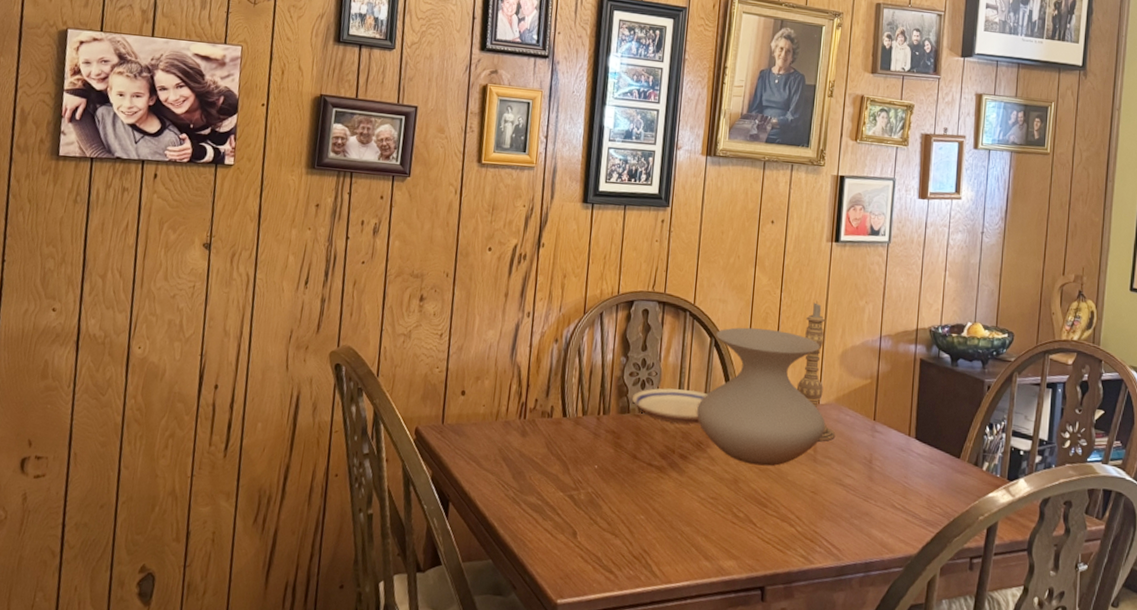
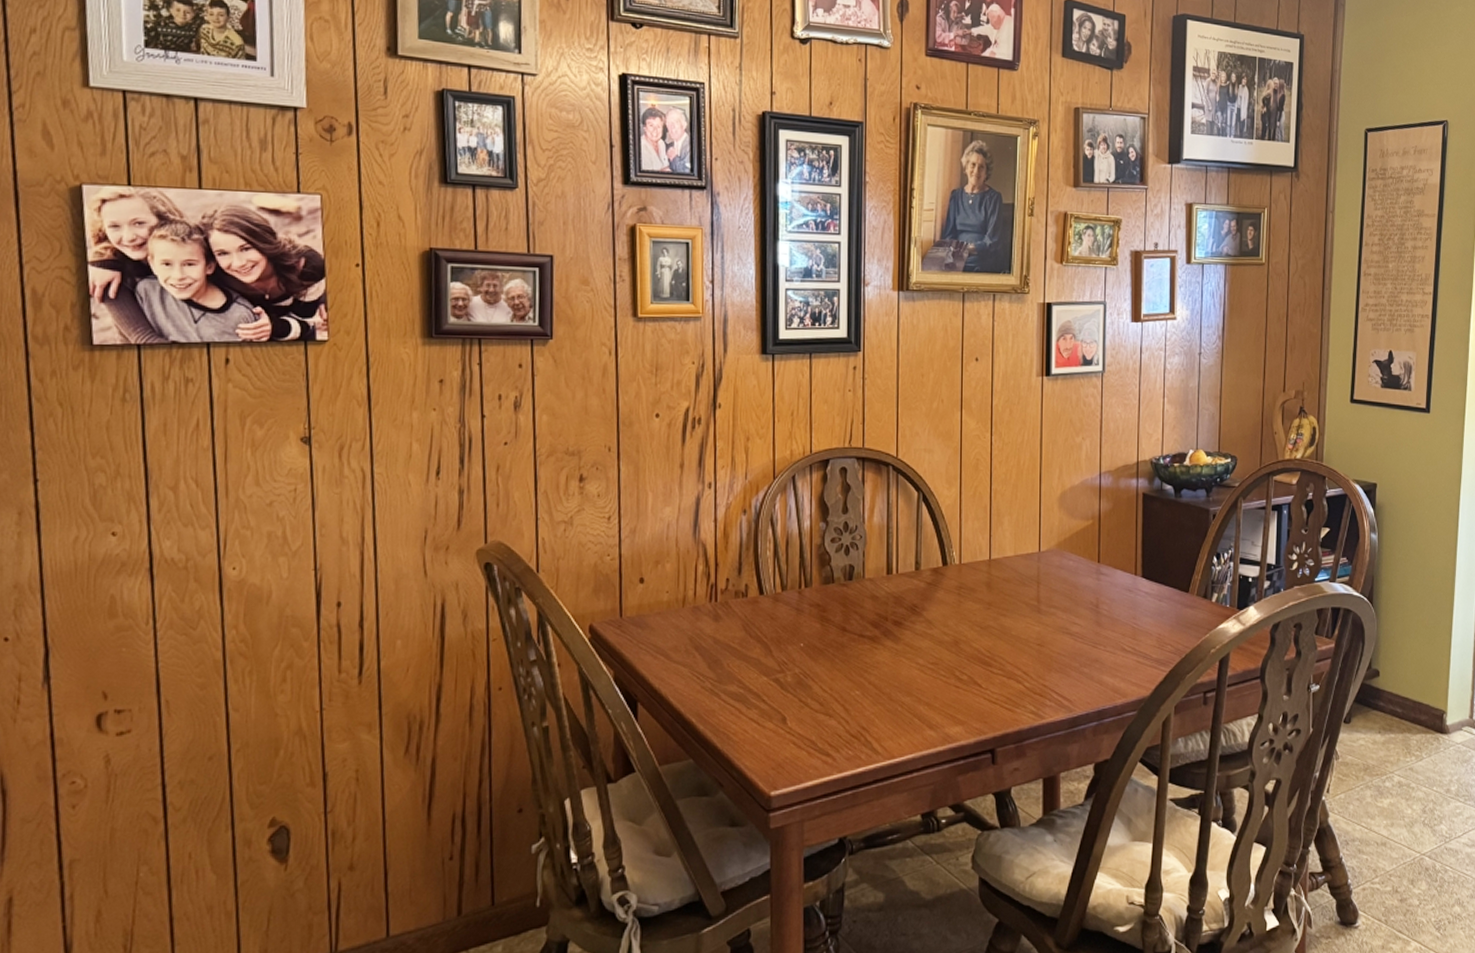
plate: present [632,388,707,424] -> none [835,550,919,587]
vase: present [696,327,826,466] -> none [908,477,1048,623]
candlestick: present [797,300,836,442] -> none [1016,441,1059,591]

